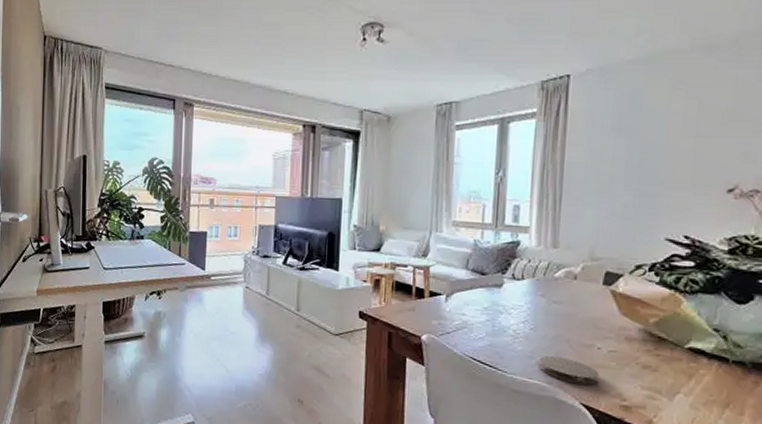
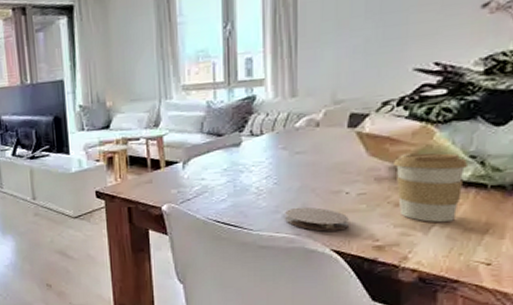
coffee cup: none [644,318,711,392] -> present [394,153,468,223]

